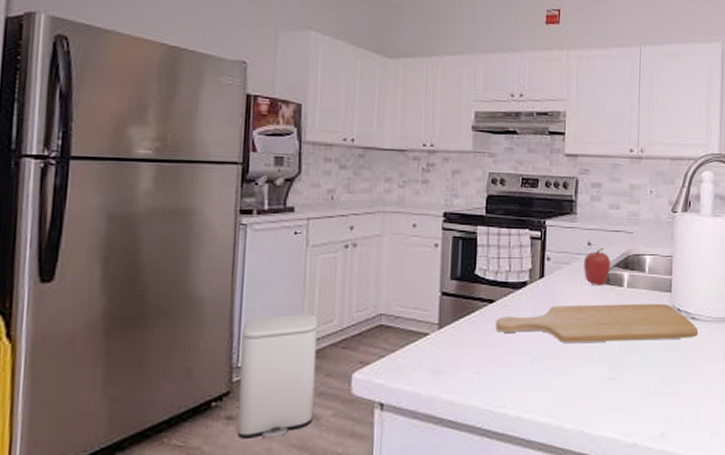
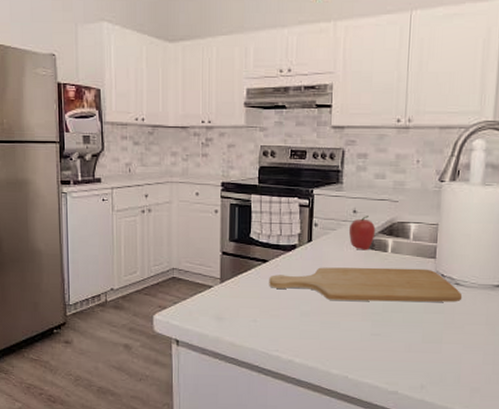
pedal bin: present [236,313,318,439] -> none [70,265,126,360]

